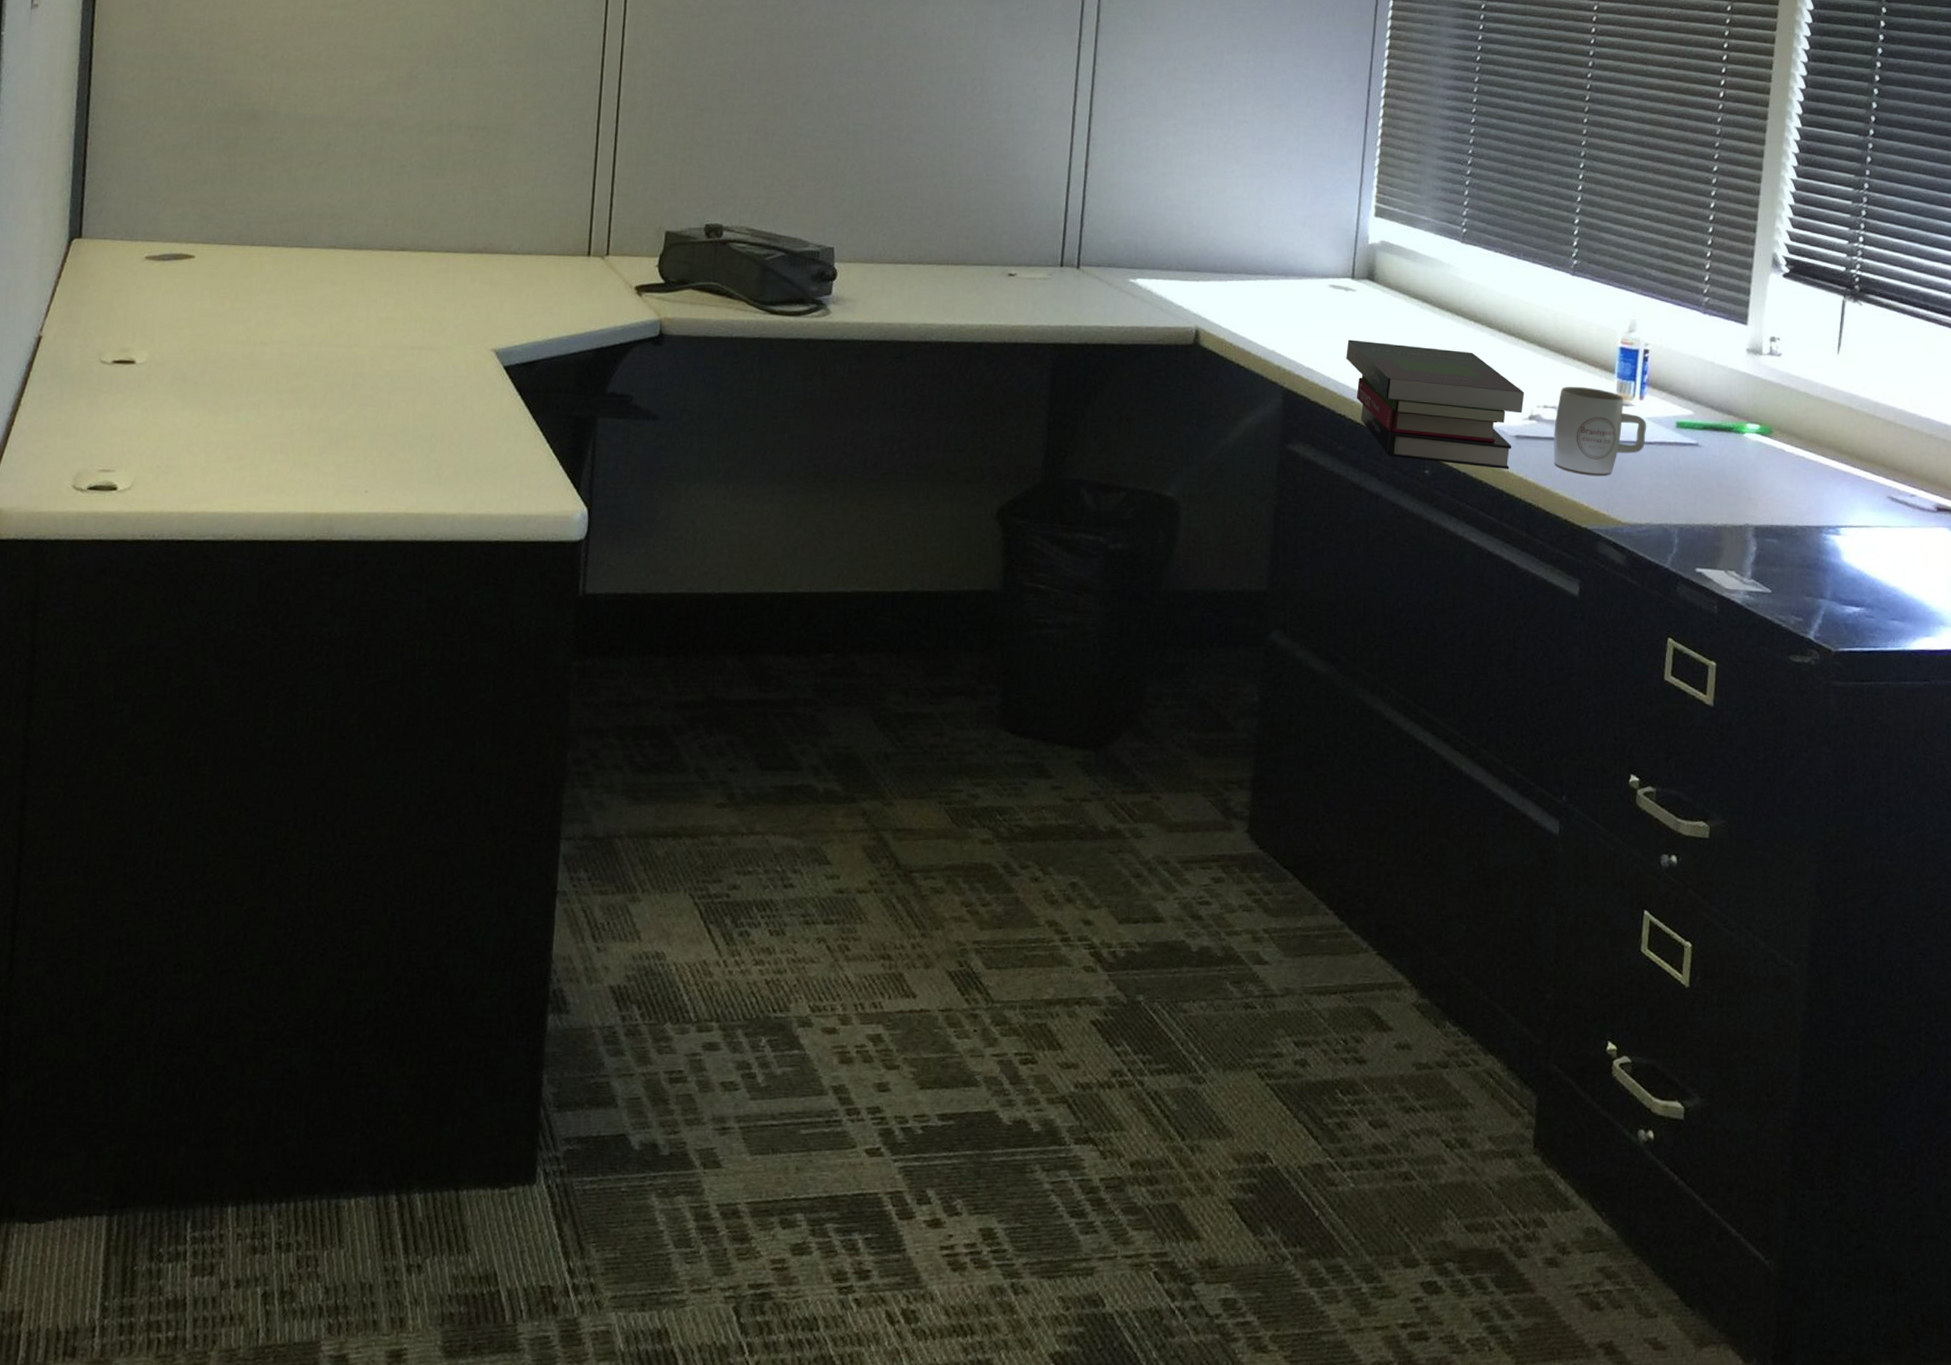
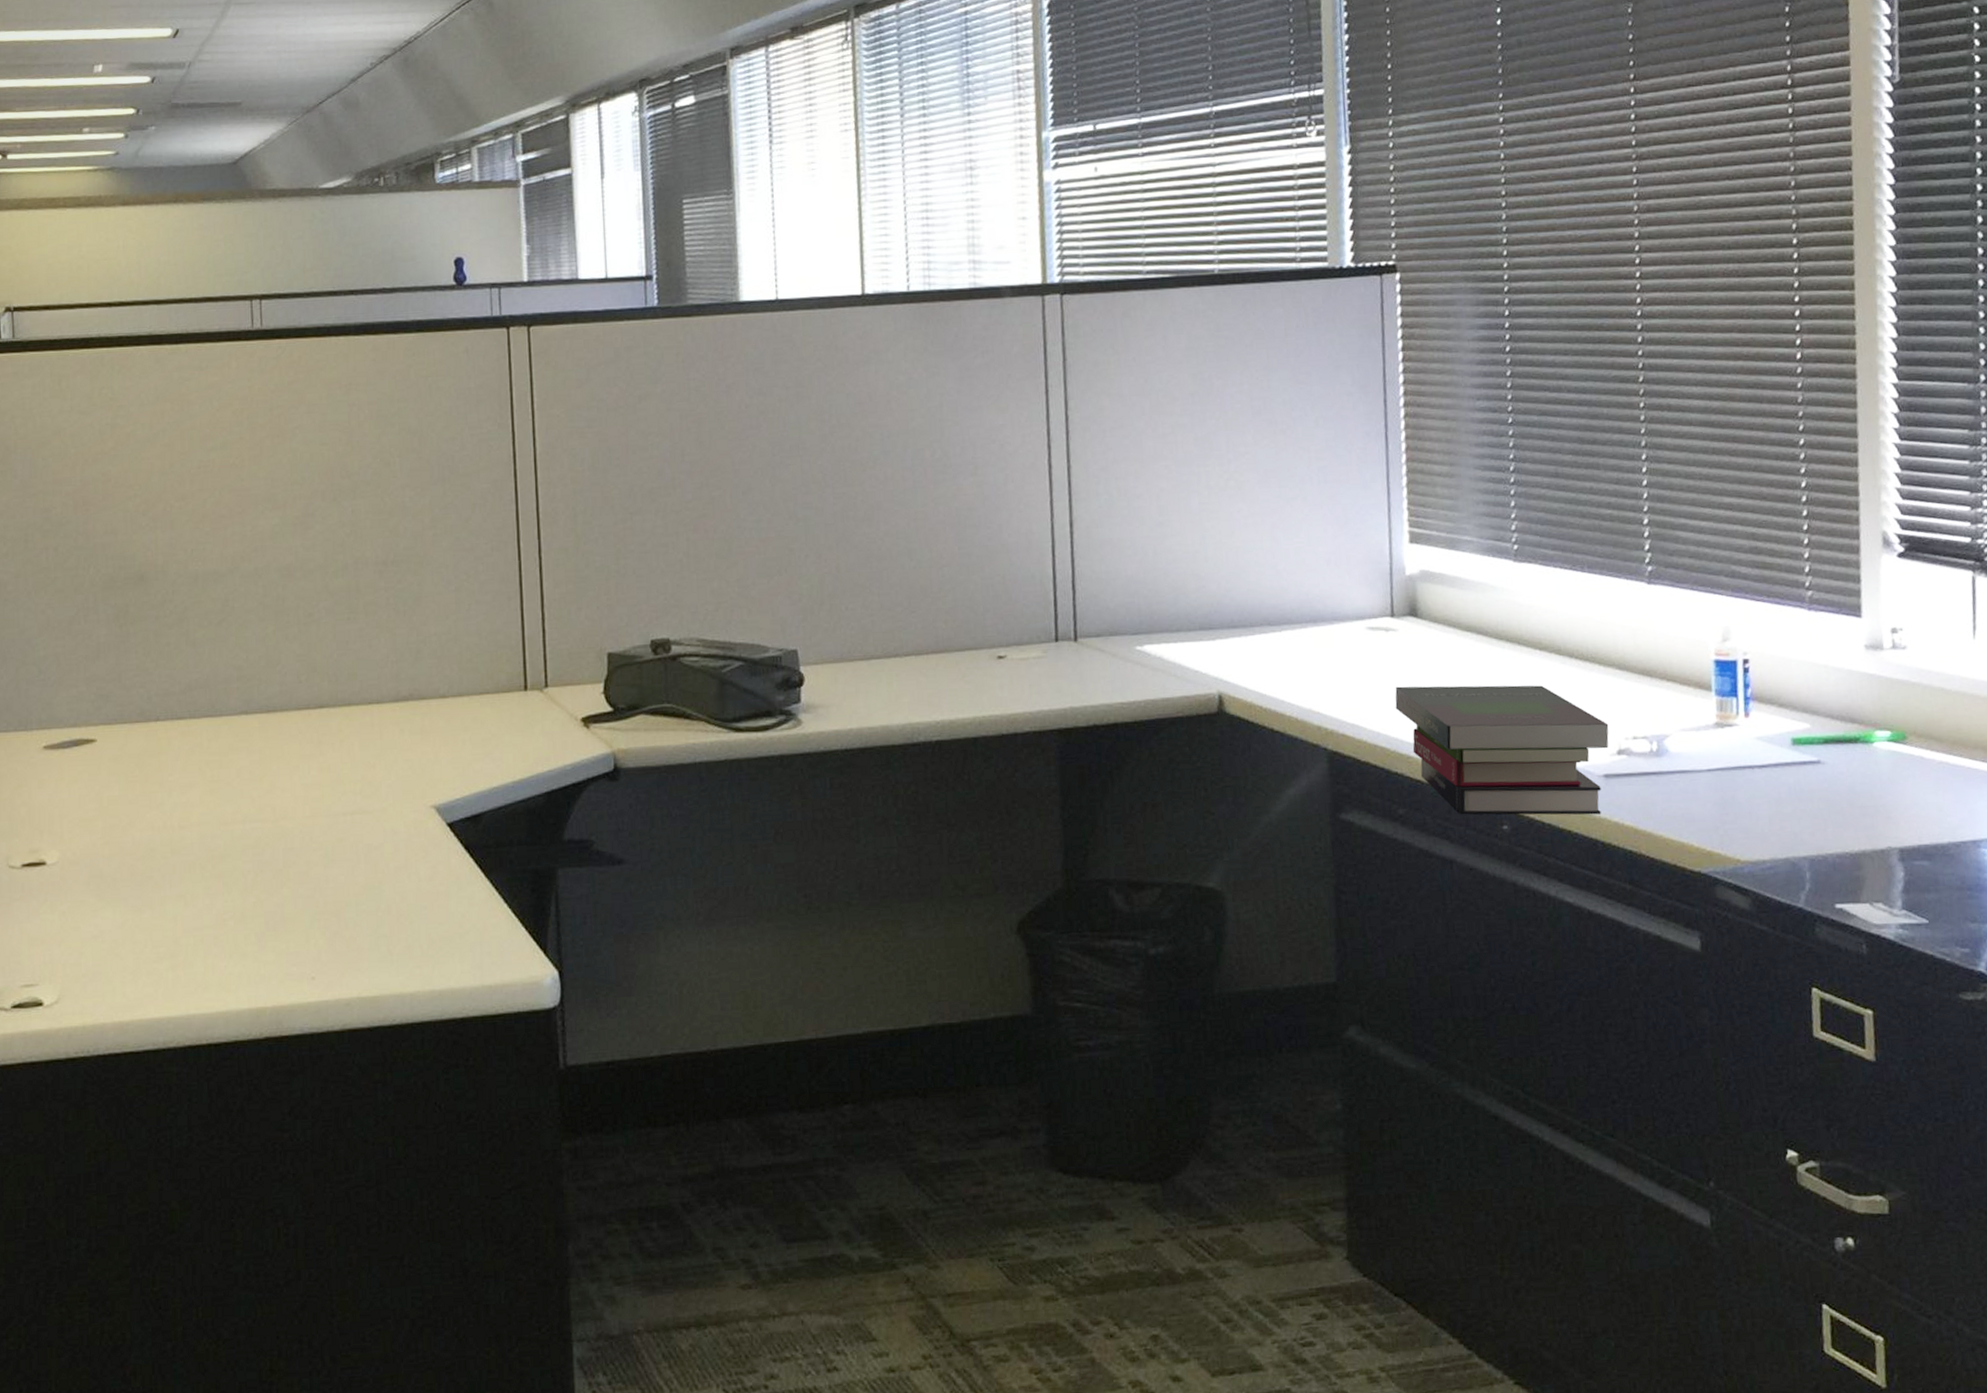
mug: present [1554,386,1647,477] -> none [1648,710,1758,812]

